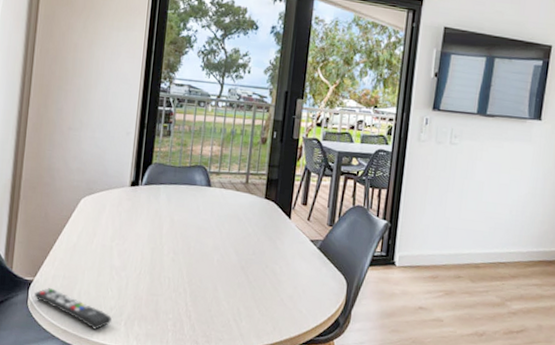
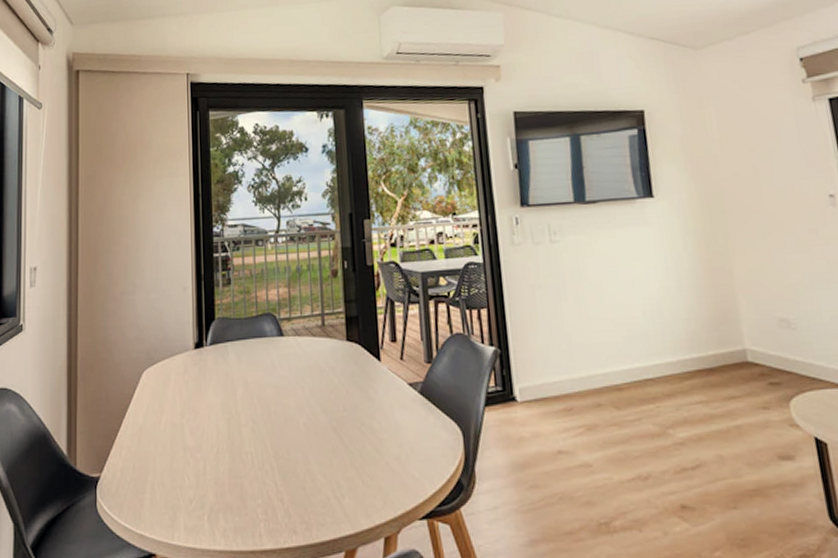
remote control: present [34,288,112,330] -> none [103,484,192,530]

